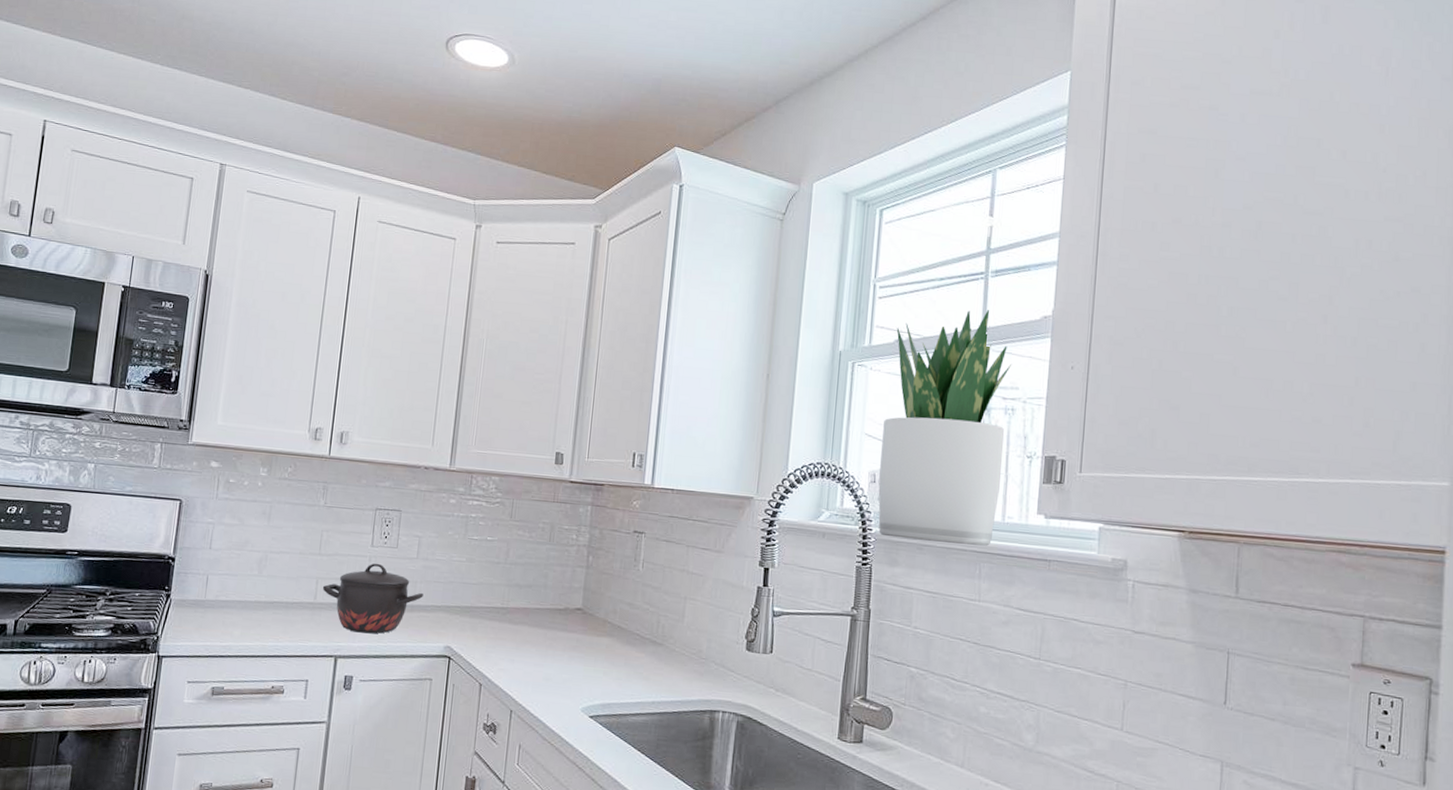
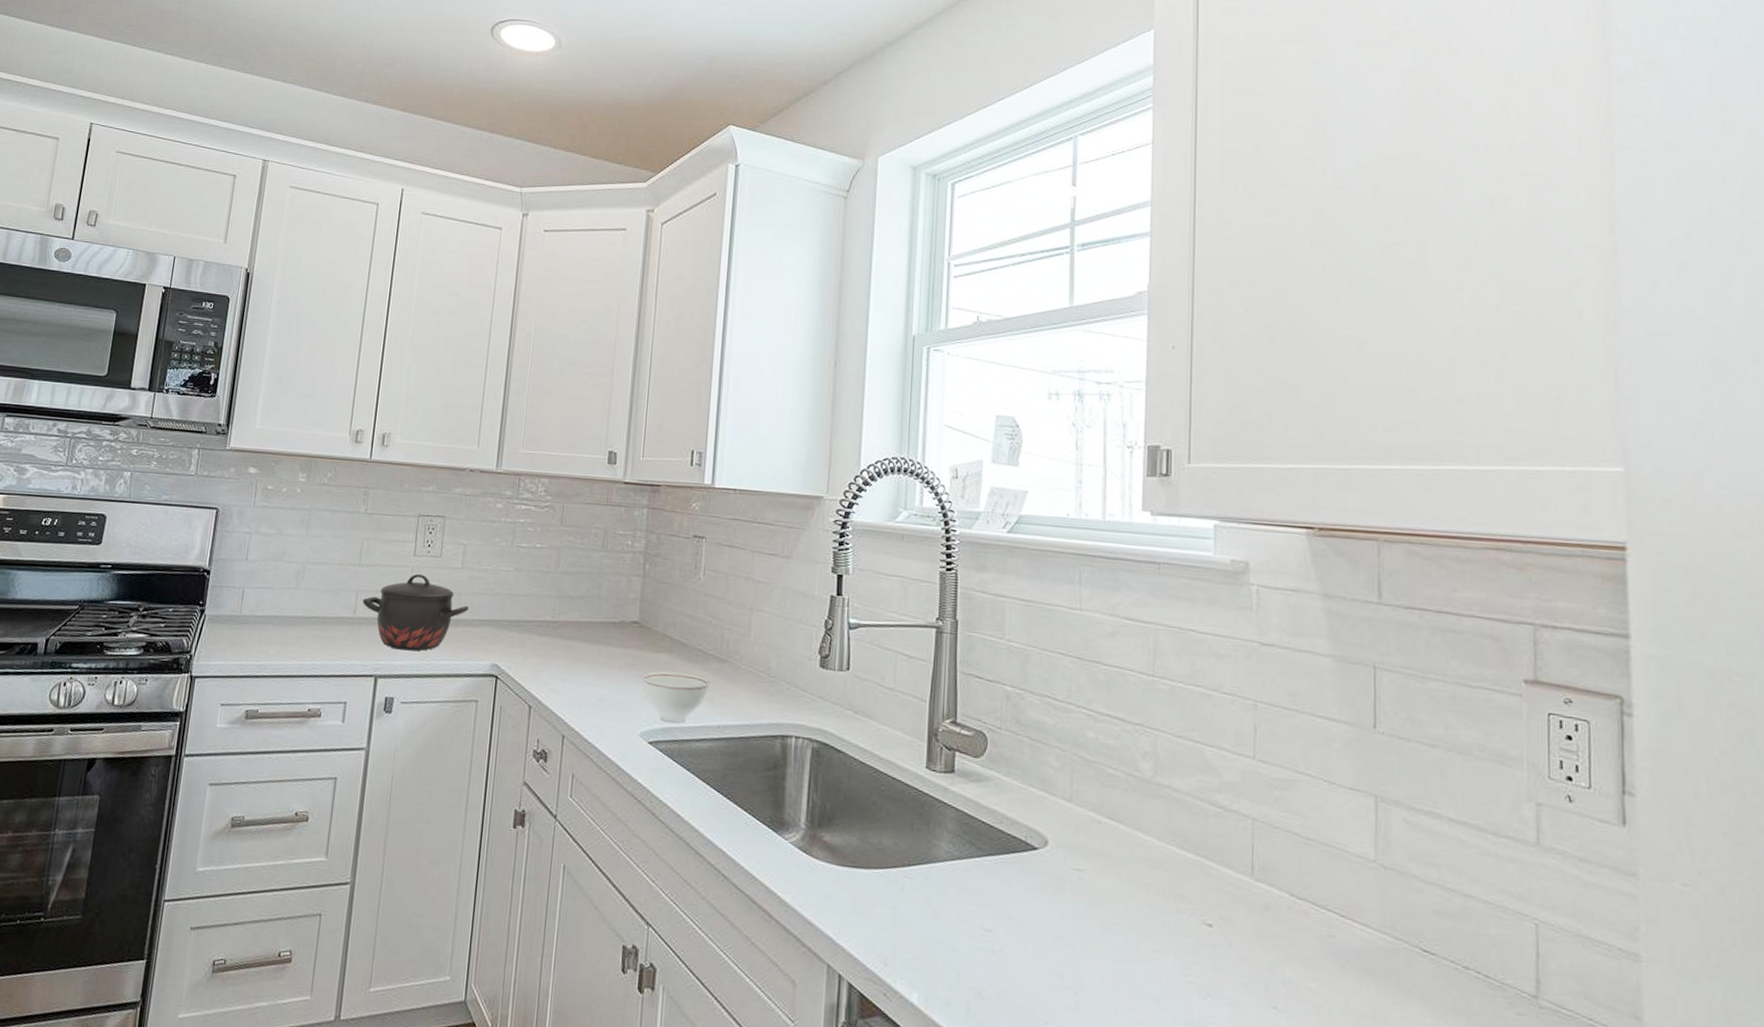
bowl: none [583,653,647,700] -> present [641,671,711,724]
planter: present [878,310,1012,546] -> none [961,287,1106,548]

